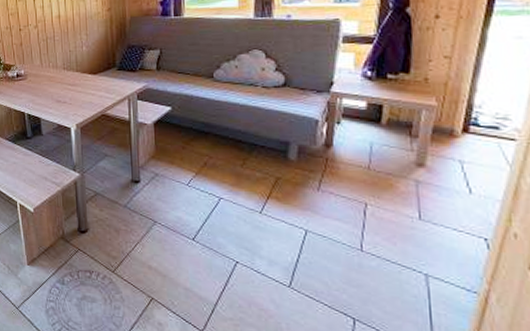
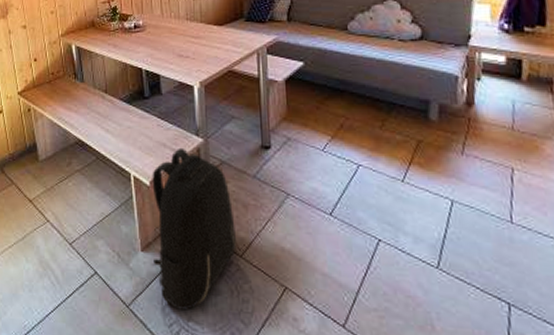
backpack: none [35,180,109,313] -> present [152,147,236,311]

